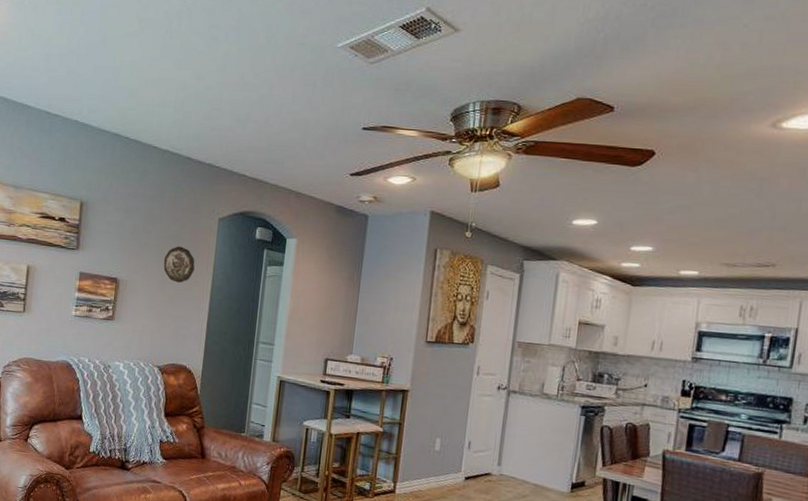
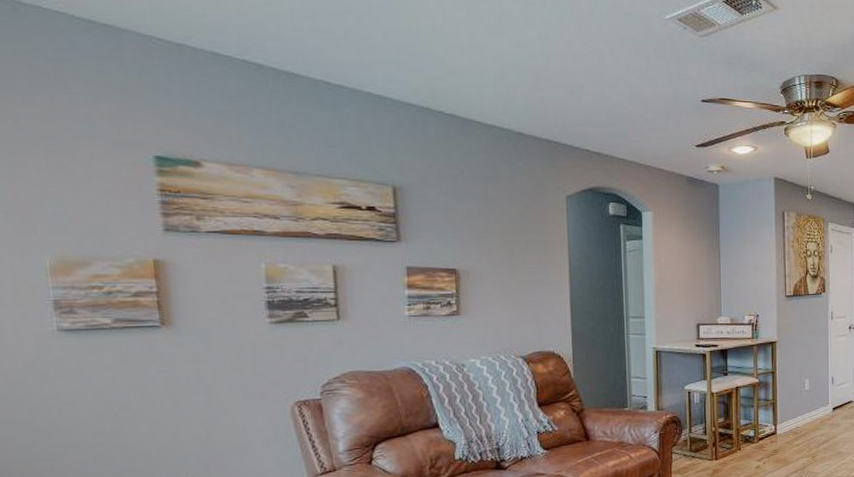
decorative plate: present [163,246,195,283] -> none [510,228,547,267]

